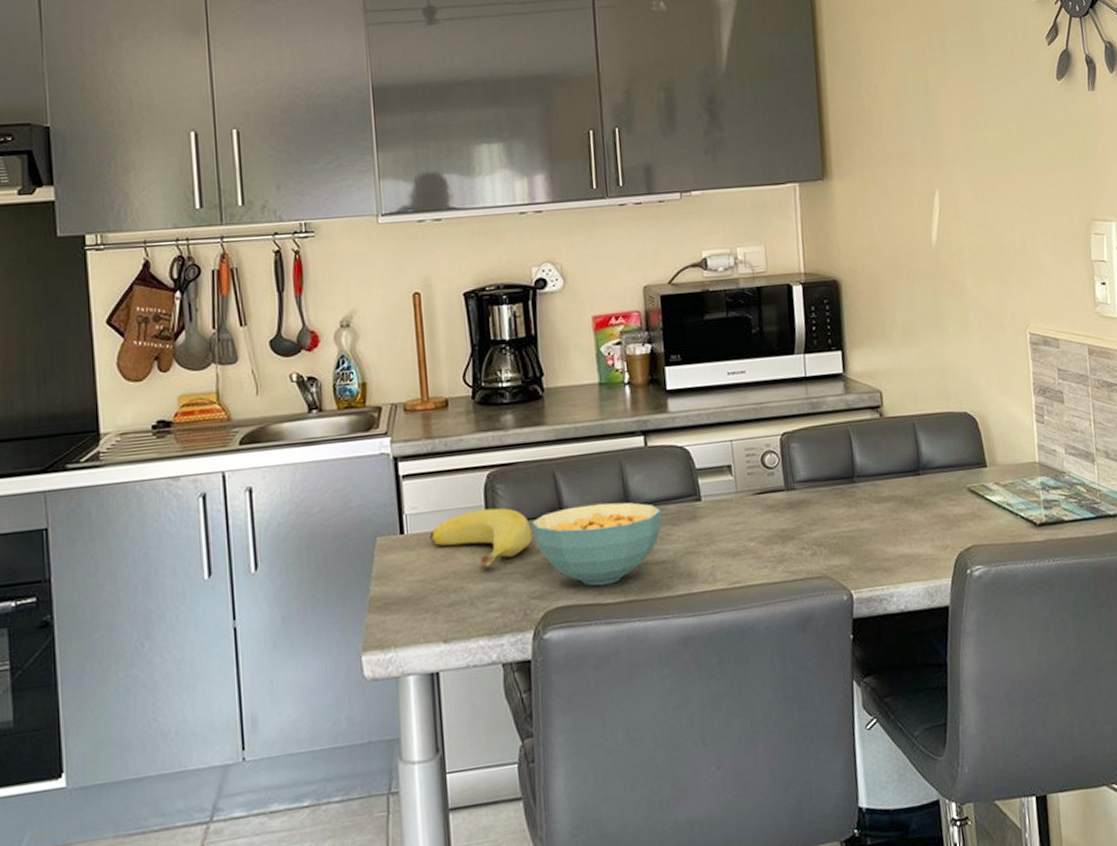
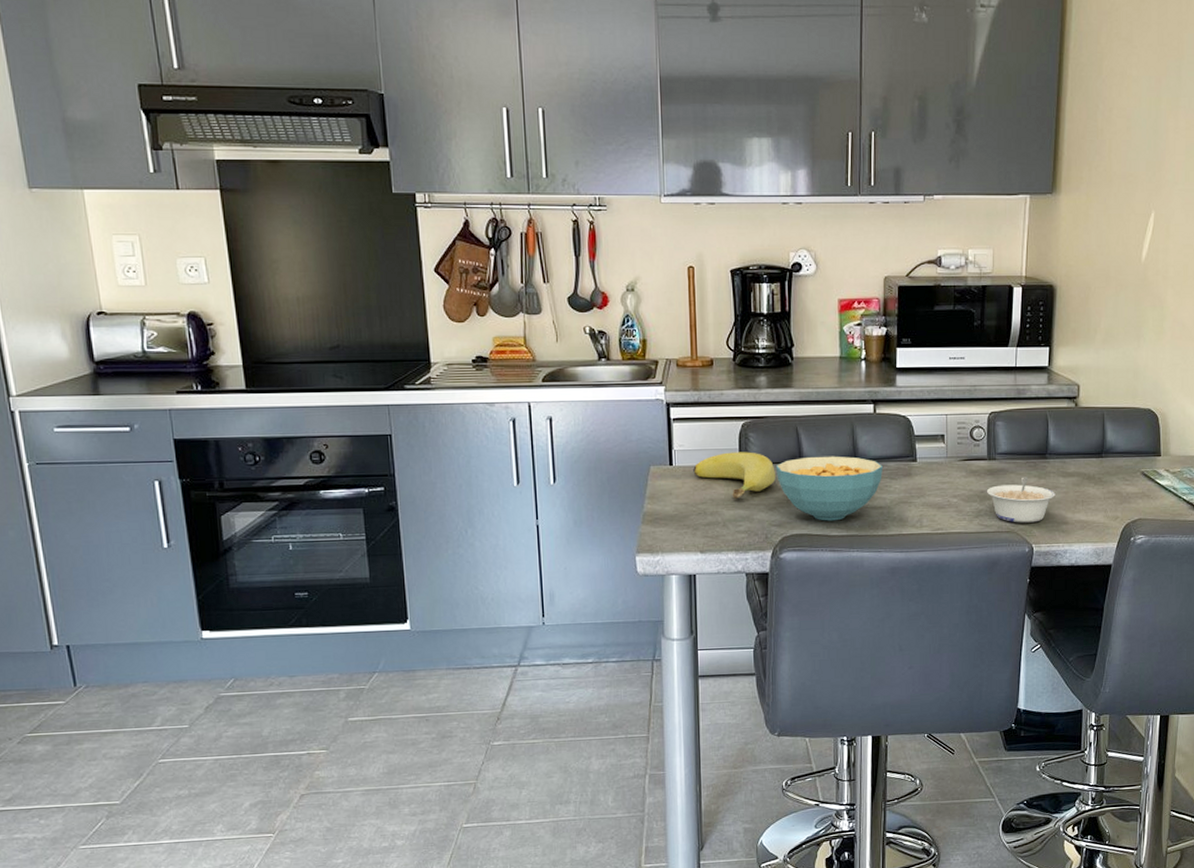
legume: none [788,507,871,565] -> present [986,477,1056,523]

